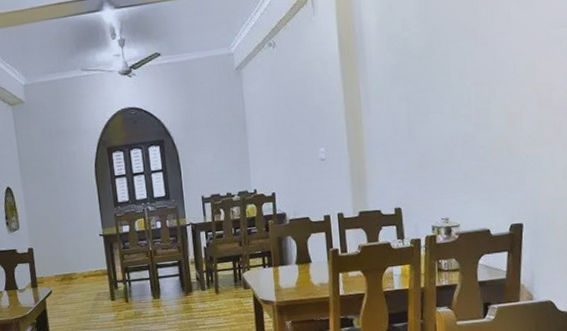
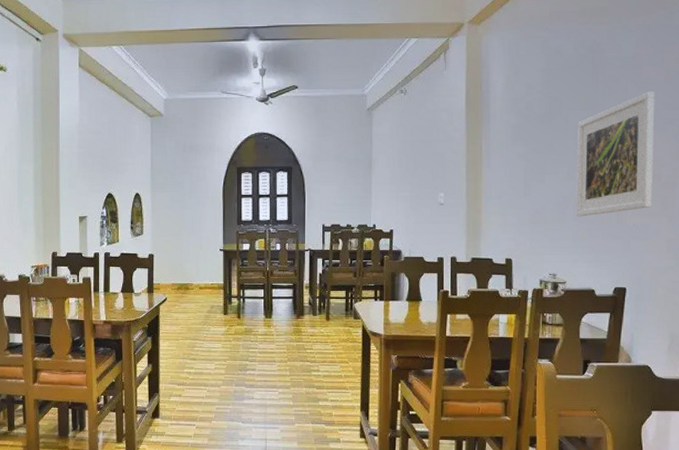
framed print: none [460,10,545,155] -> present [576,91,655,217]

